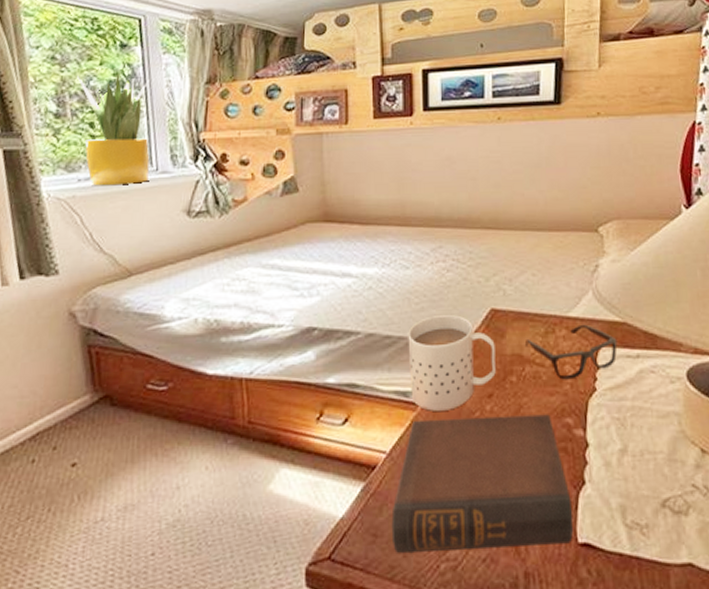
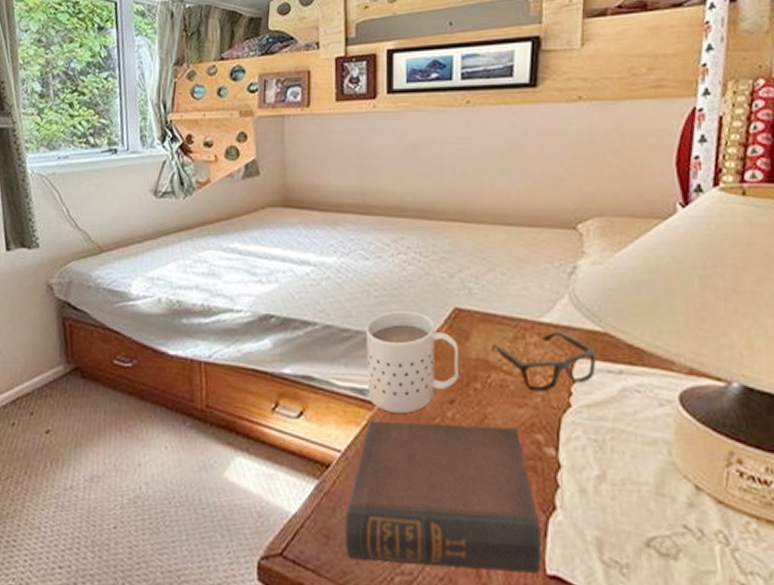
planter: present [76,73,150,186] -> none [58,55,123,164]

